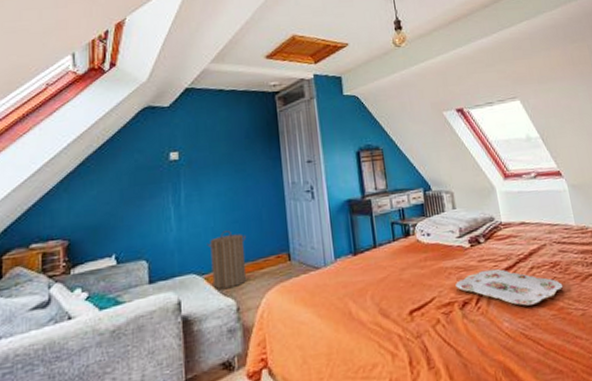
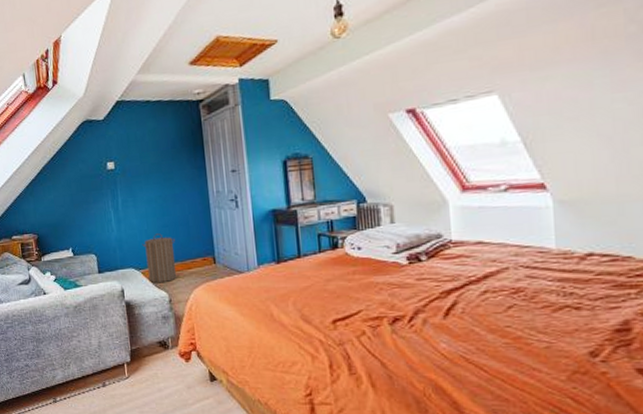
serving tray: present [454,268,564,306] -> none [385,288,526,330]

